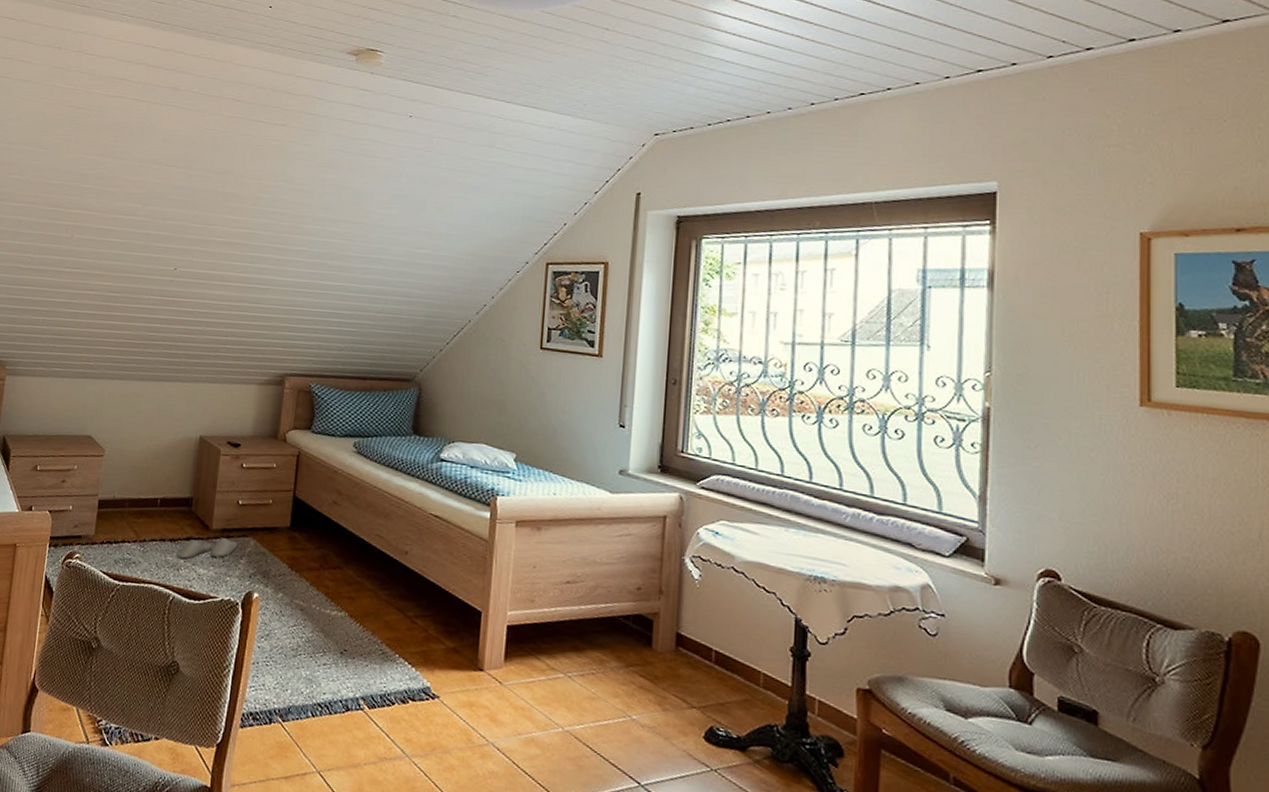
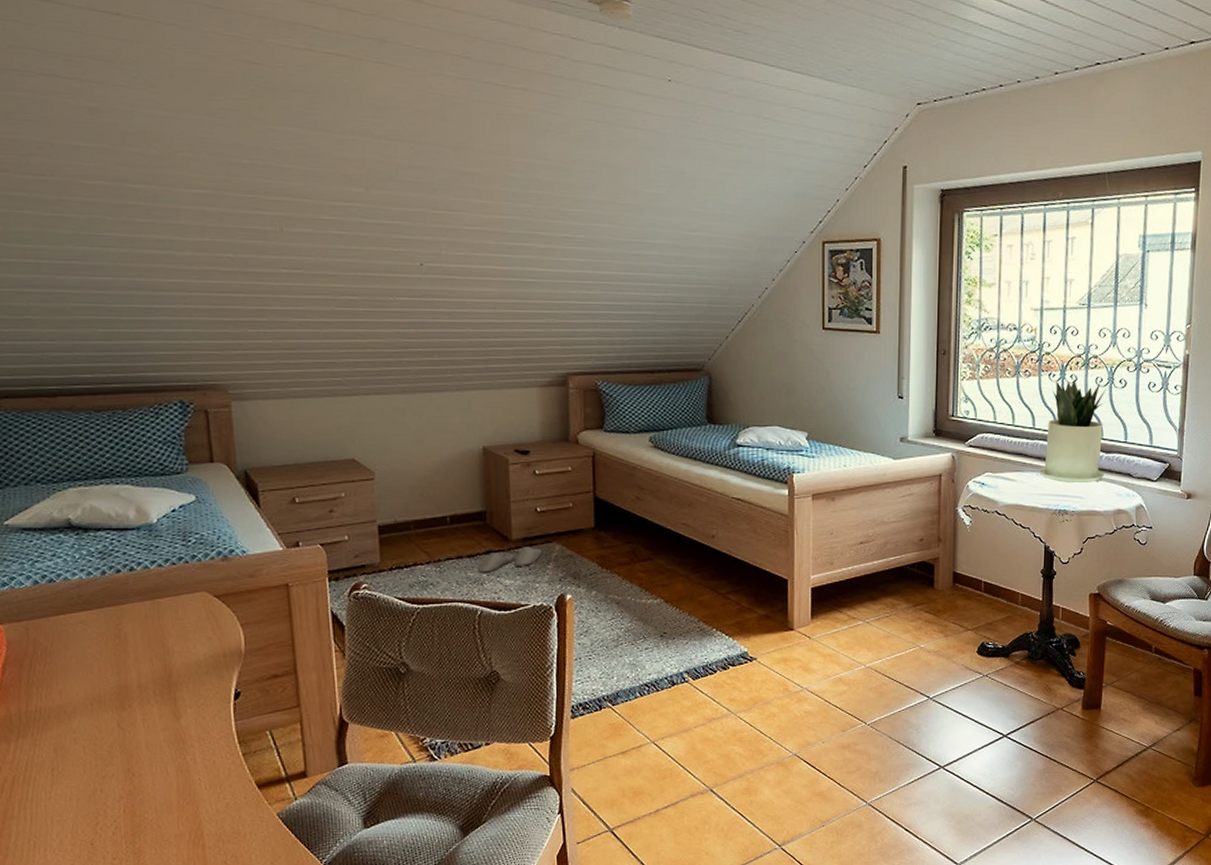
planter: none [788,424,878,549] -> present [1039,379,1107,482]

